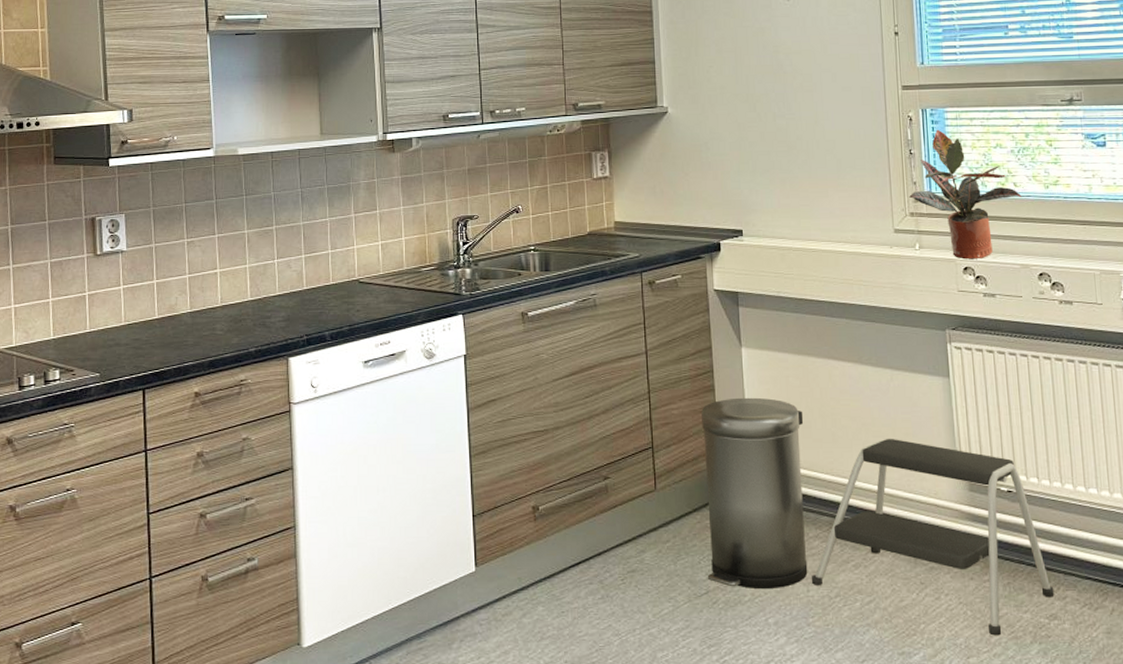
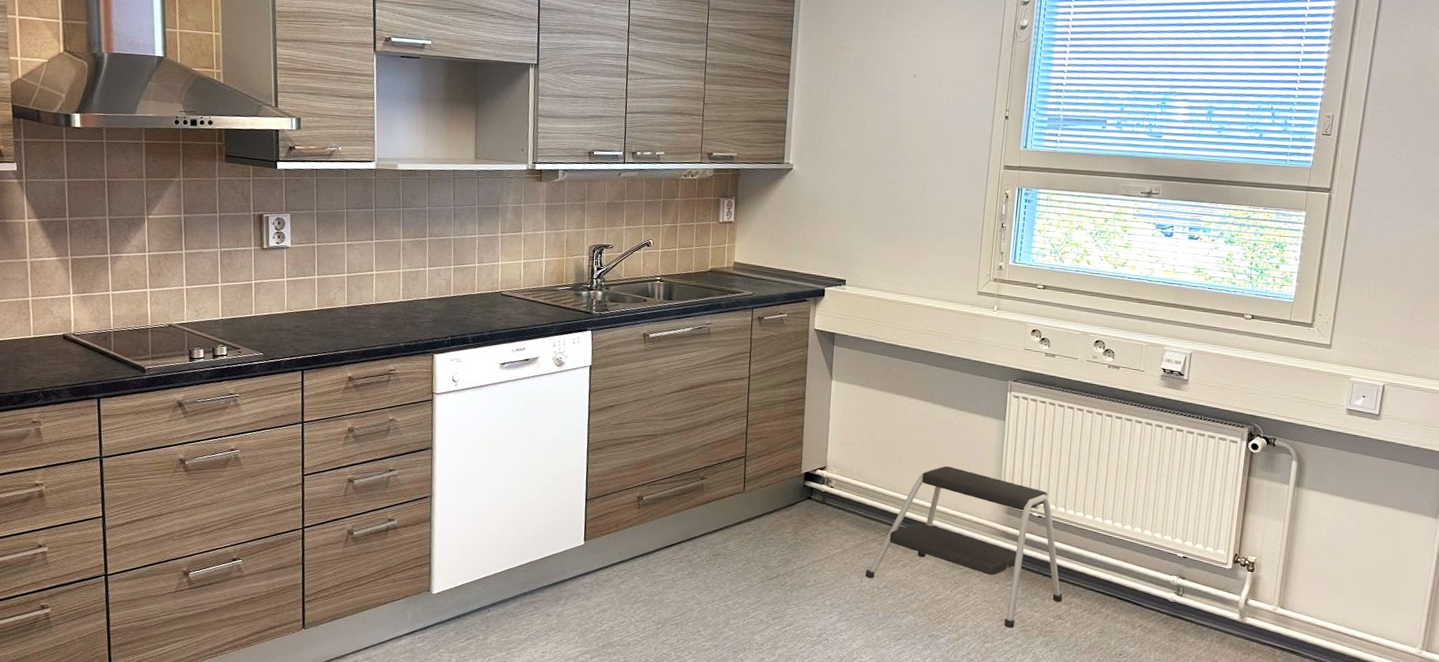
pedal bin: present [701,397,808,588] -> none [779,422,877,578]
potted plant: present [909,129,1022,260] -> none [995,207,1092,324]

